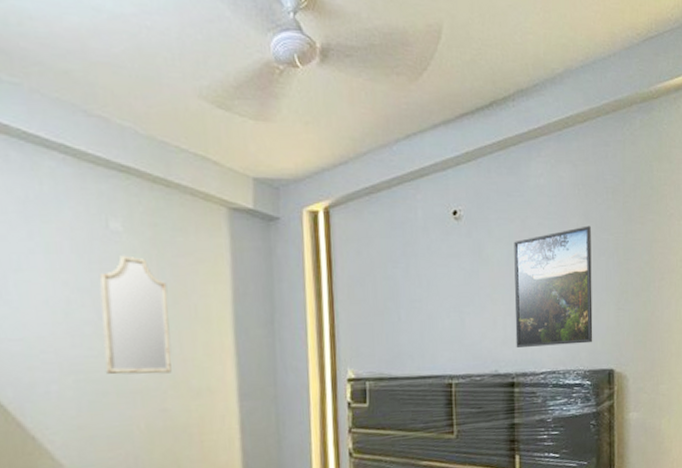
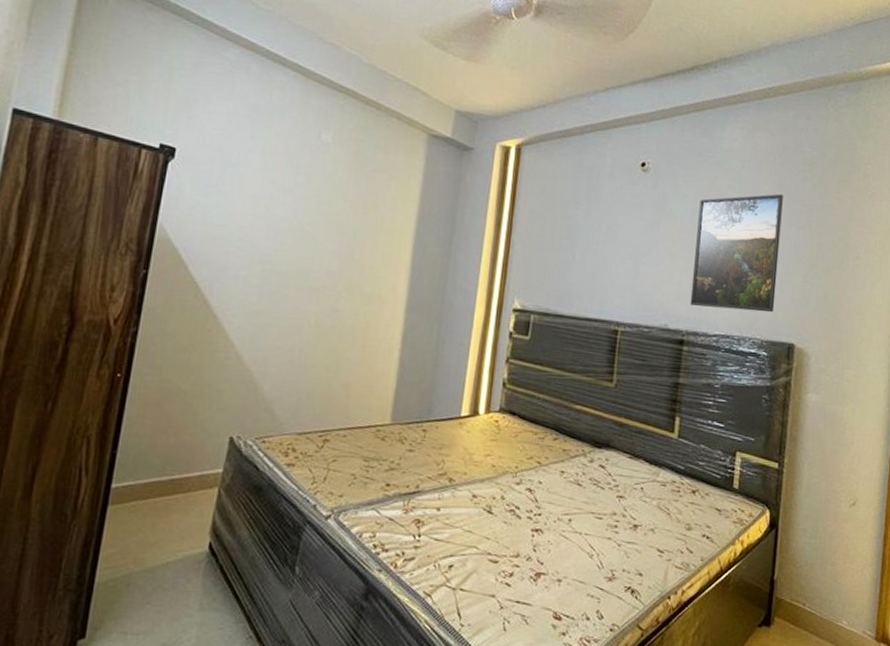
home mirror: present [98,255,172,375] -> none [290,164,361,277]

